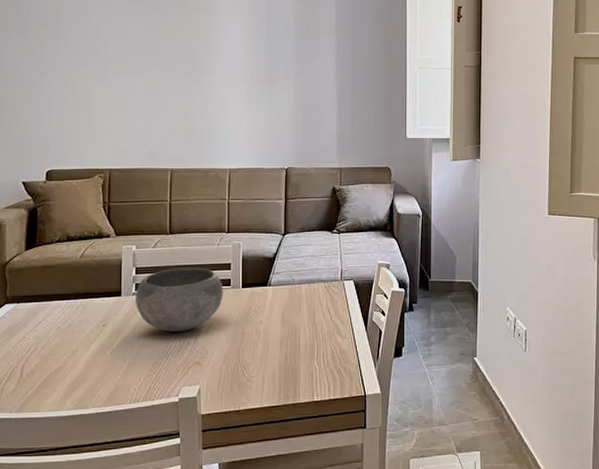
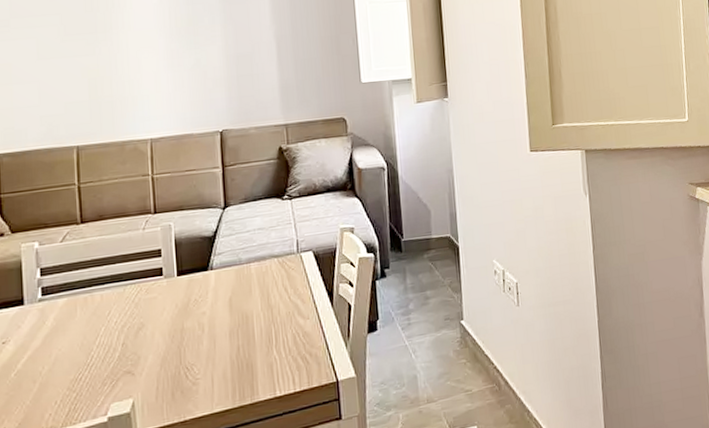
bowl: present [135,267,223,332] -> none [42,258,155,340]

